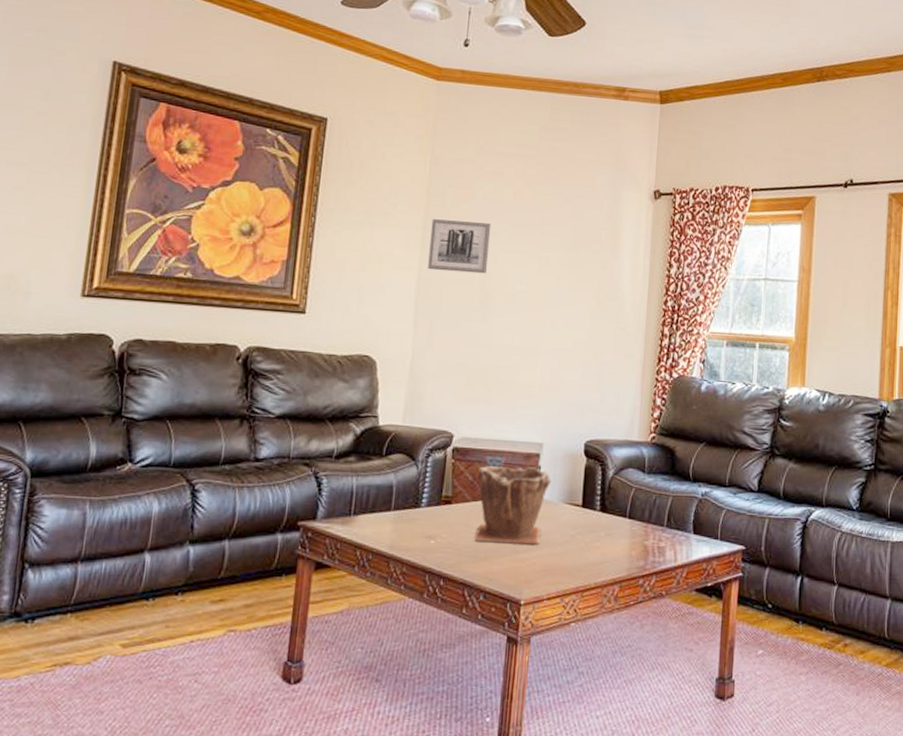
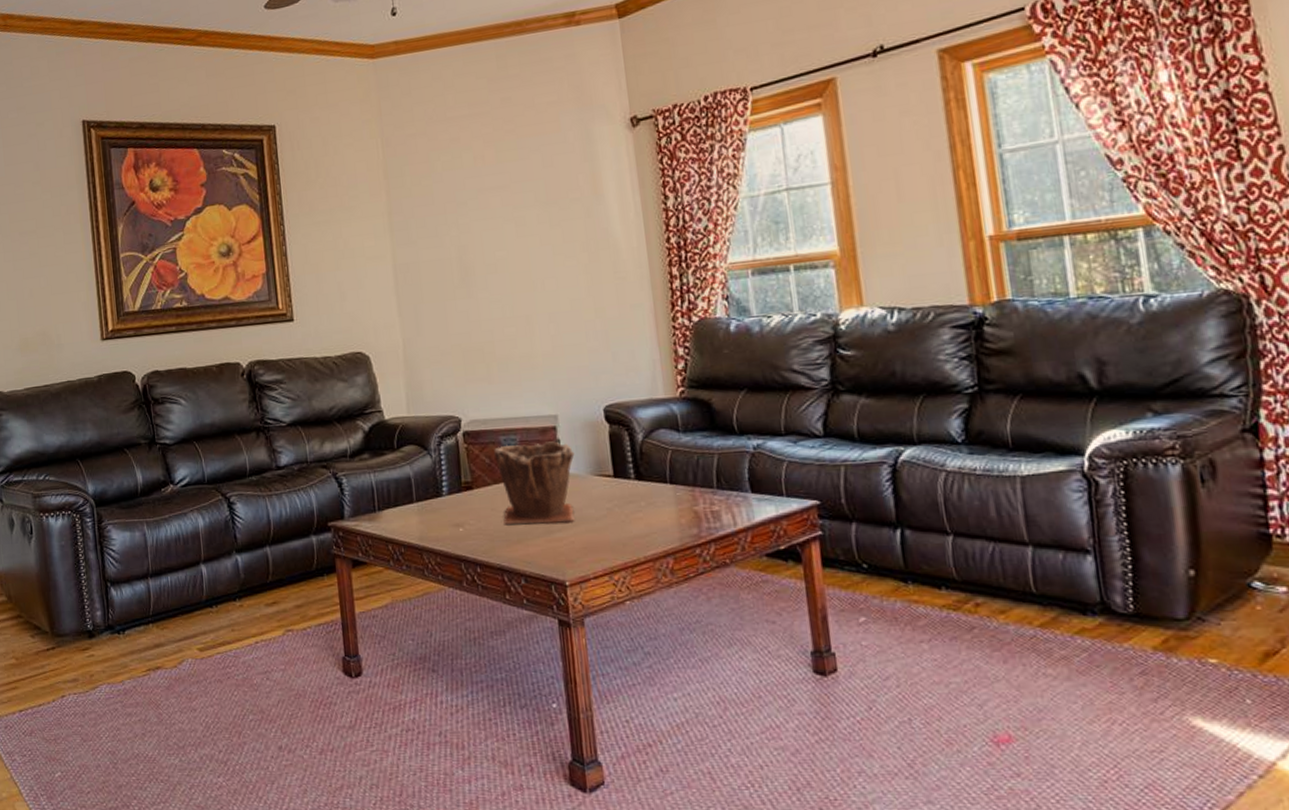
wall art: present [428,219,491,274] -> none [395,194,463,255]

